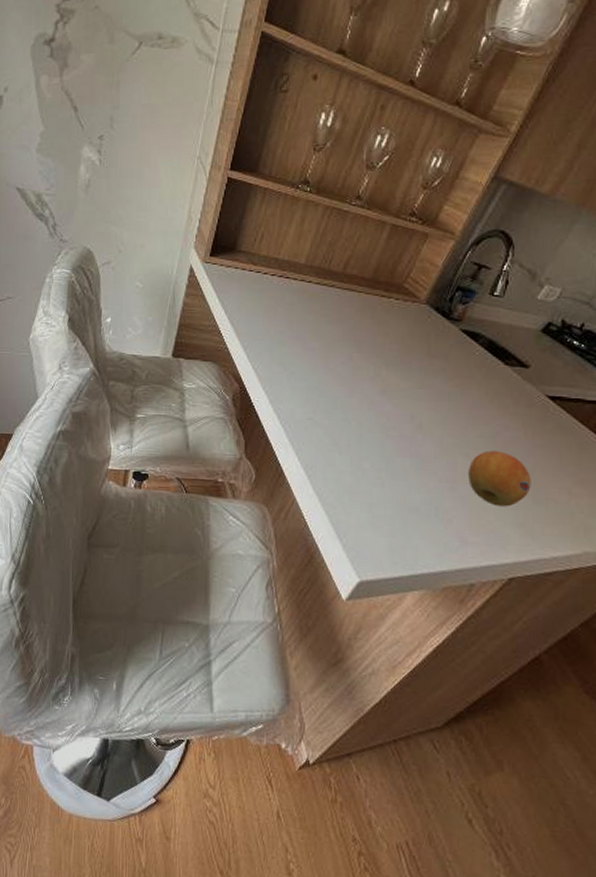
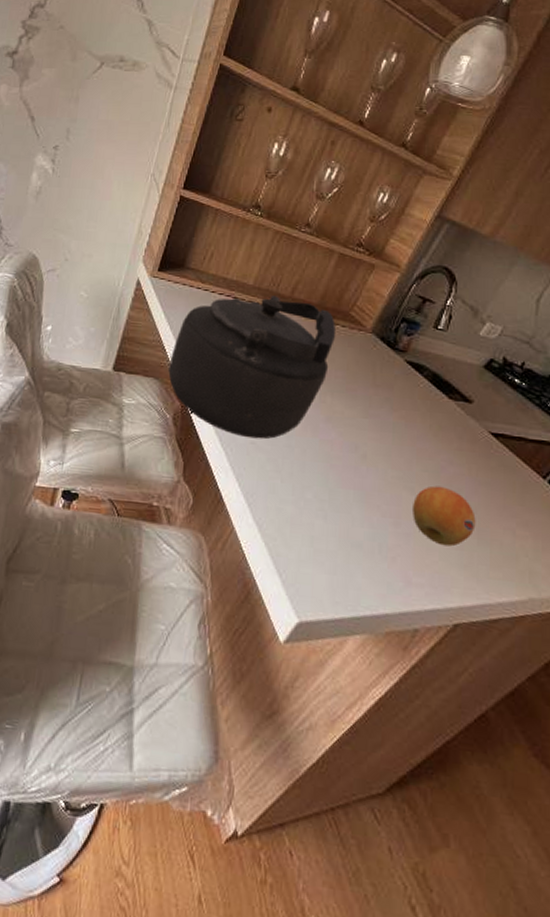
kettle: none [225,273,390,415] -> present [168,295,337,439]

